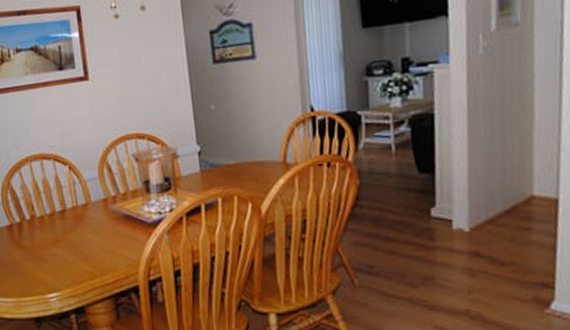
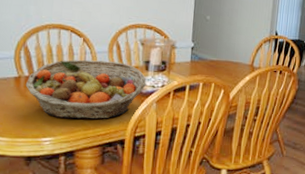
fruit basket: none [18,188,151,268] -> present [25,59,147,120]

